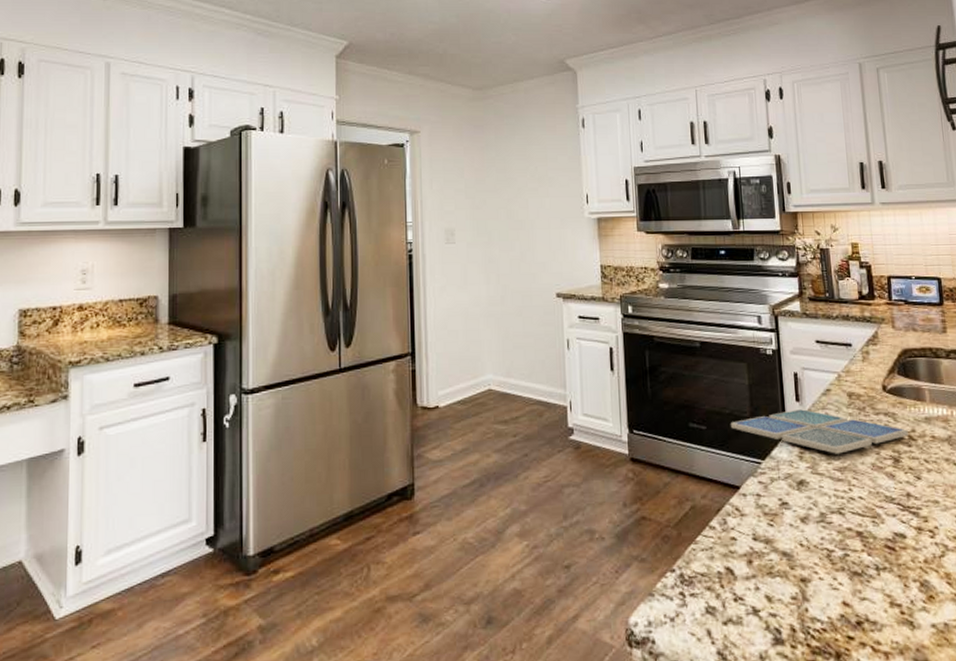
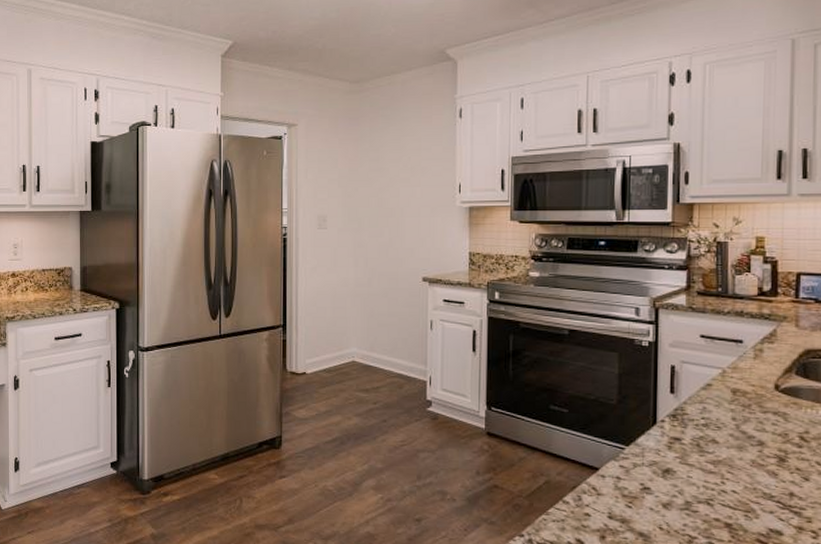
drink coaster: present [731,409,909,454] -> none [595,401,800,448]

